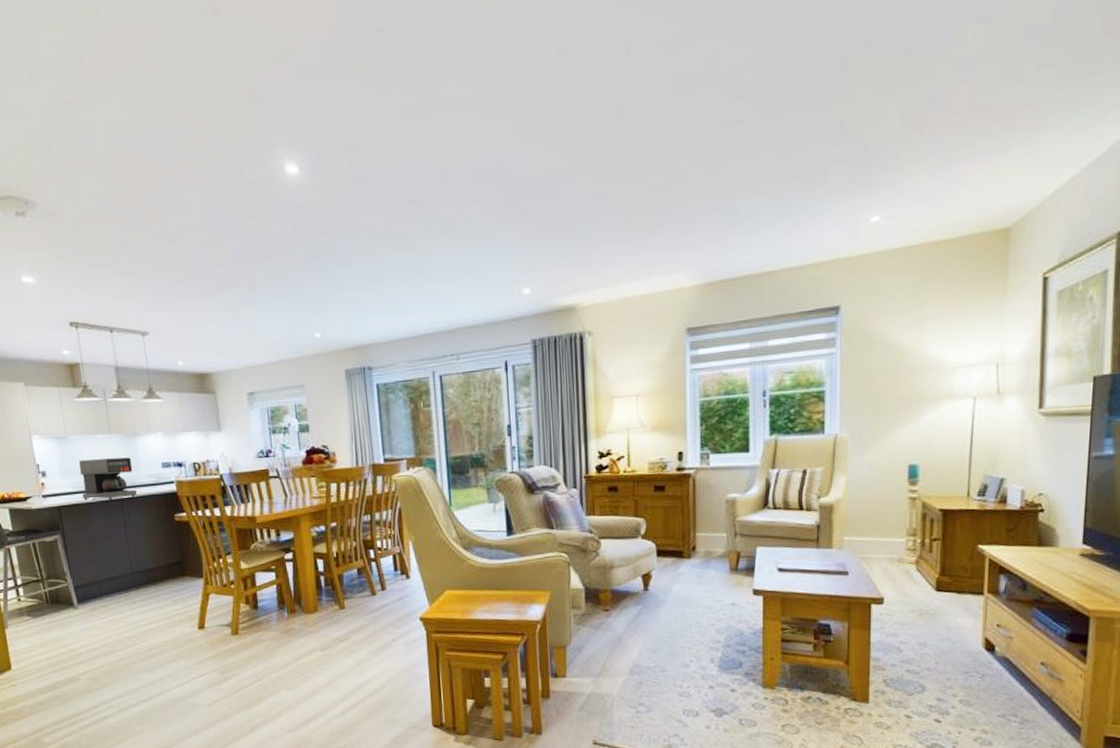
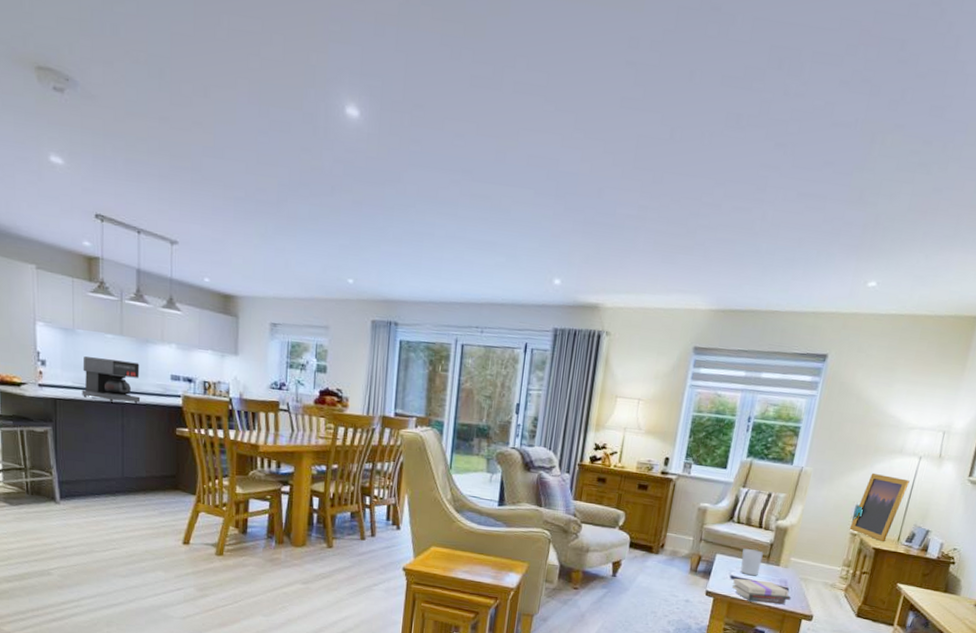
books: none [781,567,854,594] -> present [731,578,792,604]
candle holder: none [786,535,810,565] -> present [740,549,763,576]
picture frame: none [906,425,967,501] -> present [849,472,910,542]

